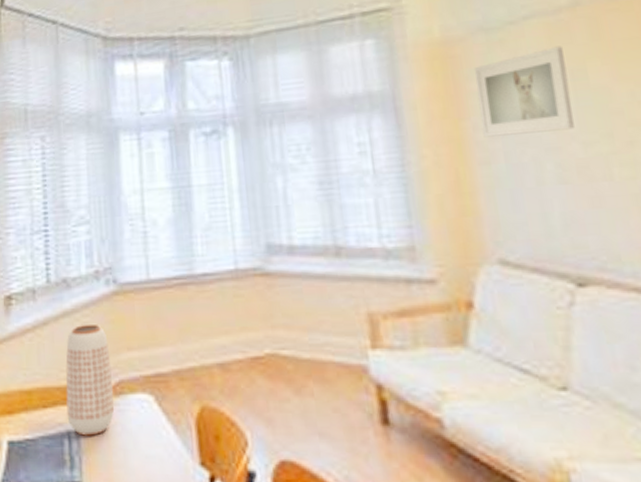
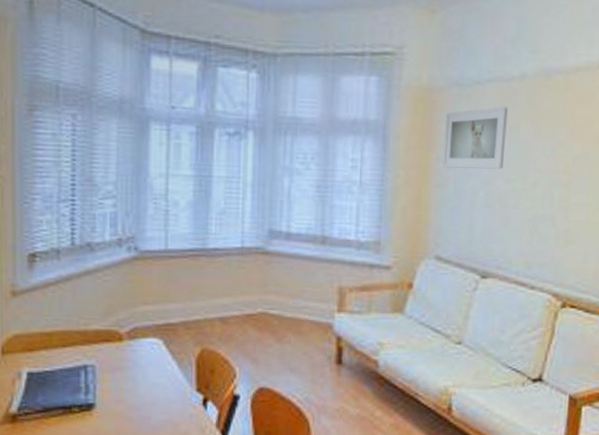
vase: present [65,325,115,436] -> none [85,282,128,369]

